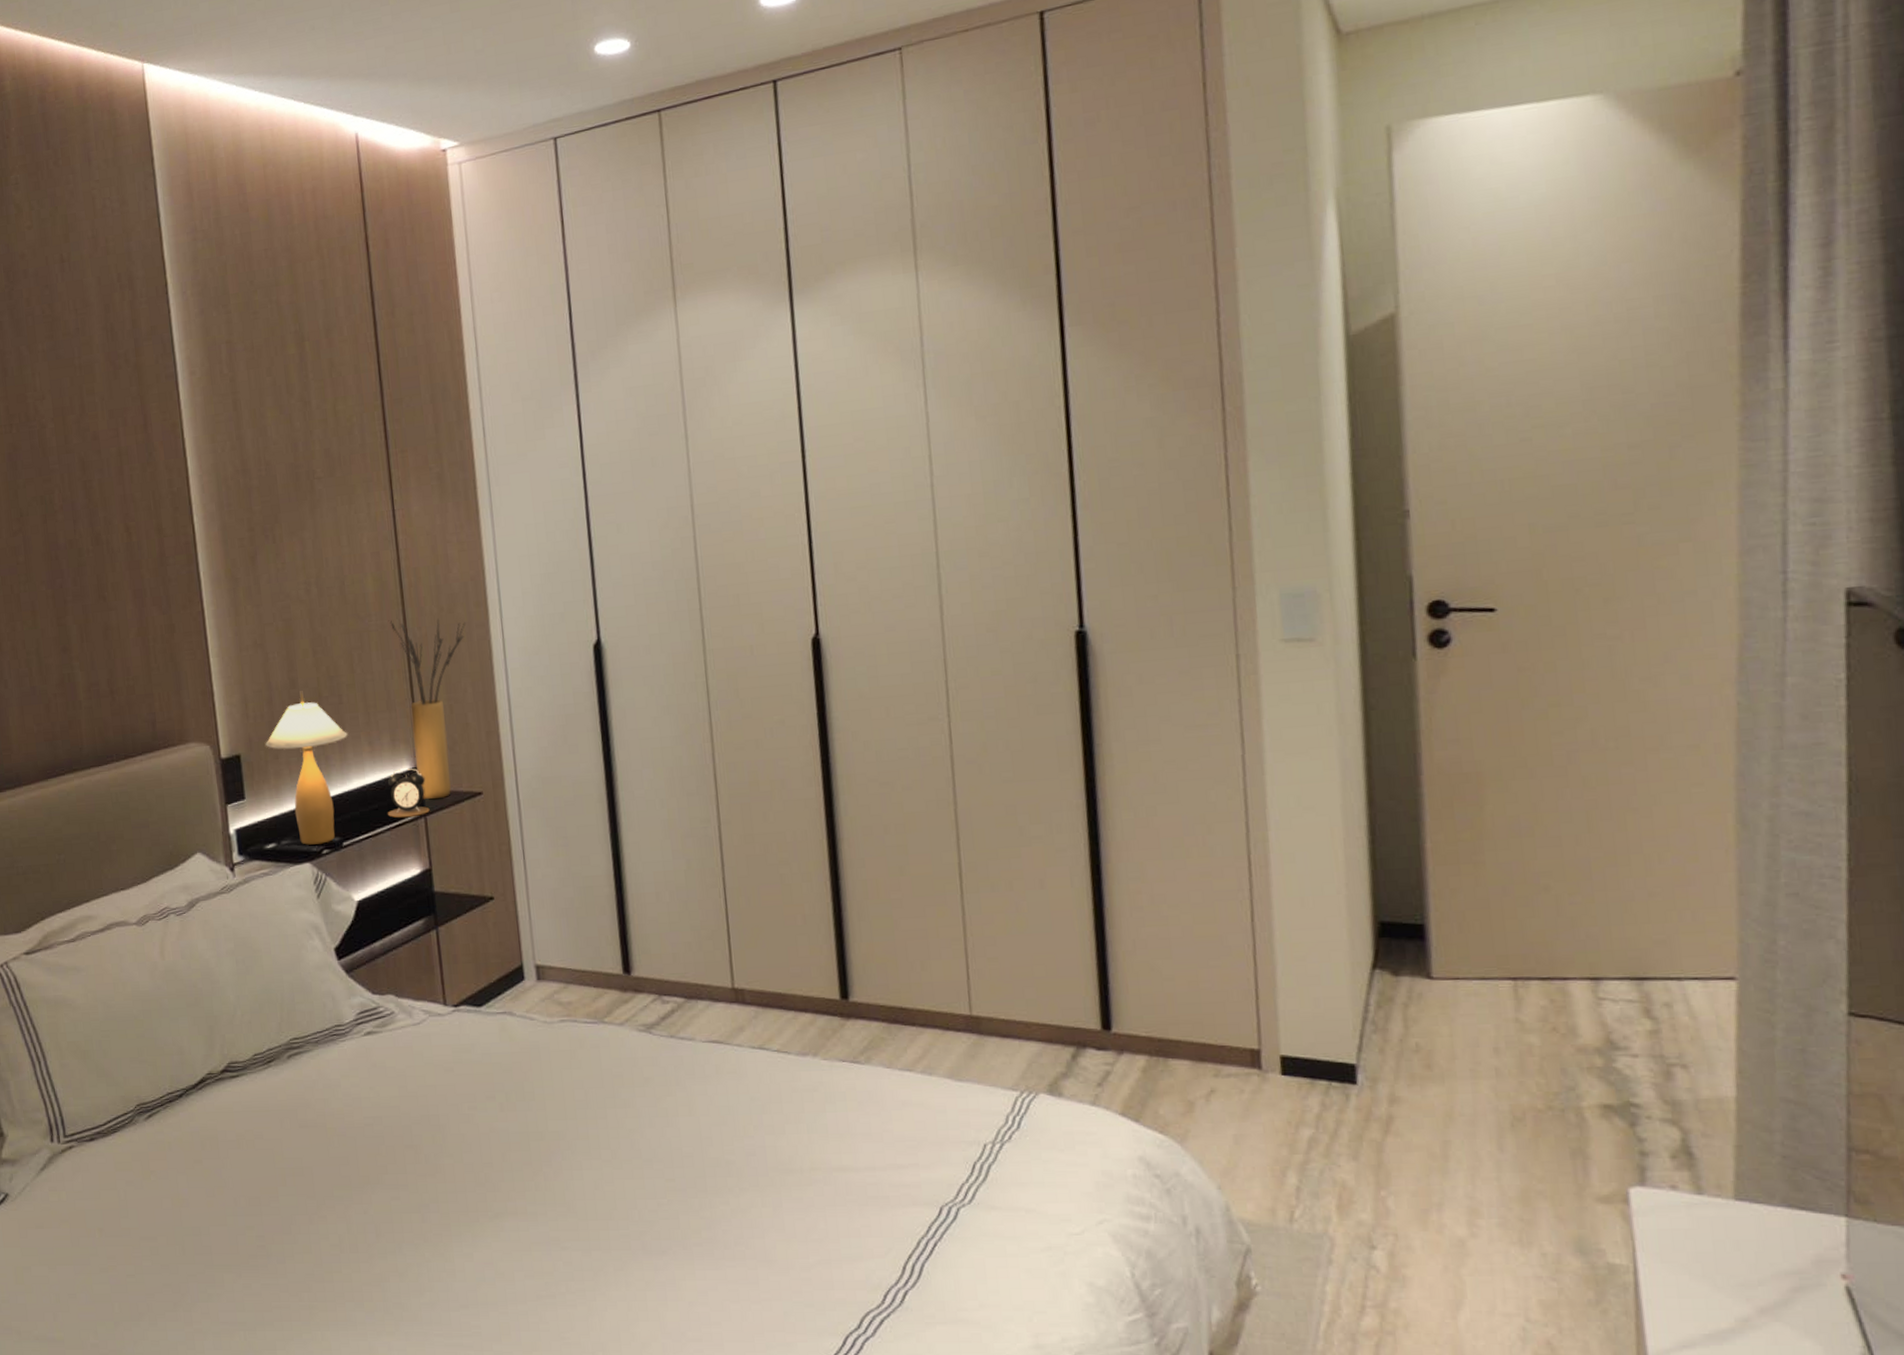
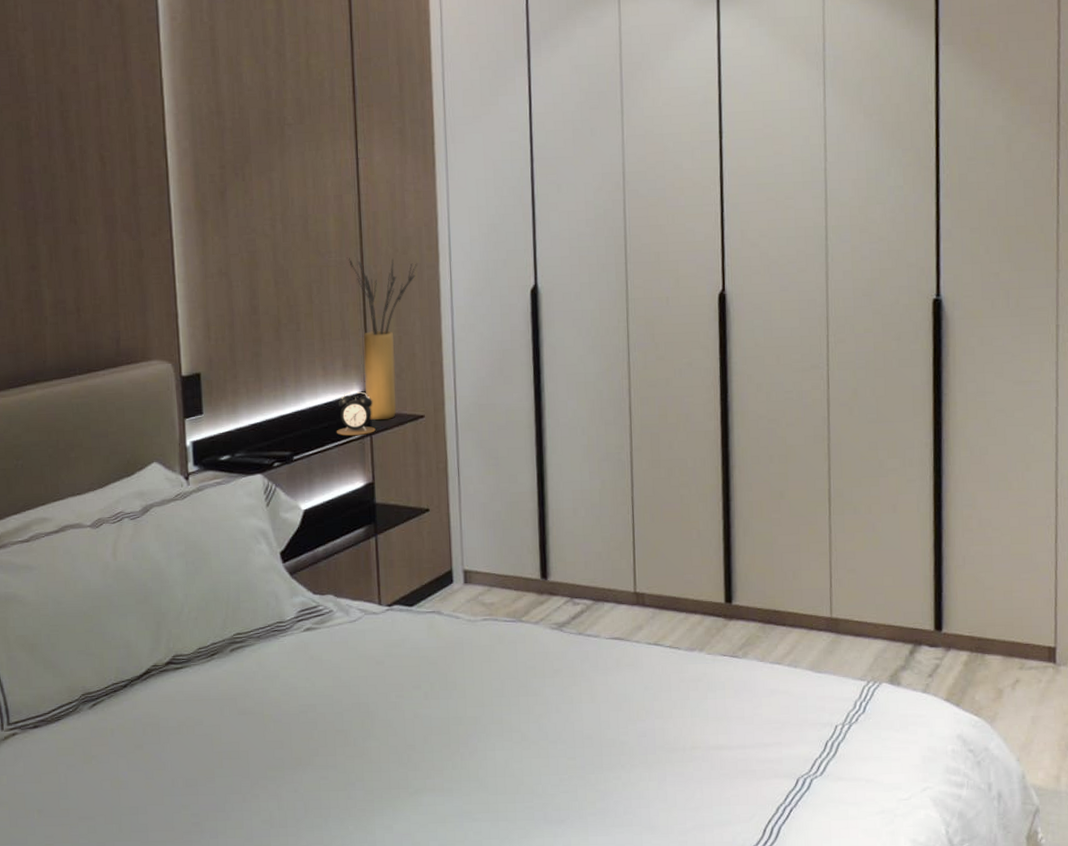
table lamp: present [265,692,348,845] -> none [225,318,303,458]

